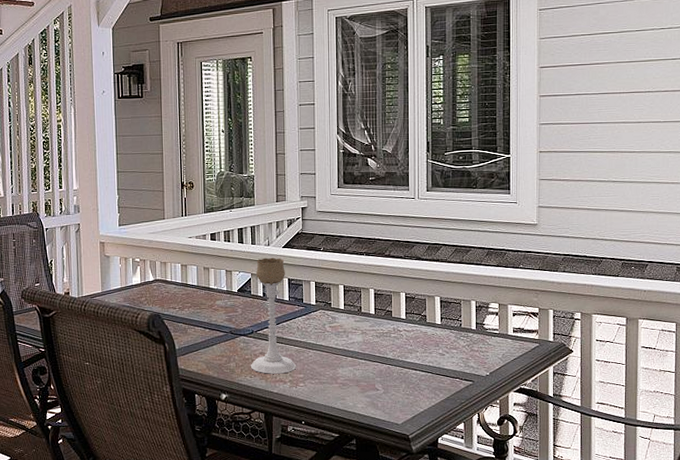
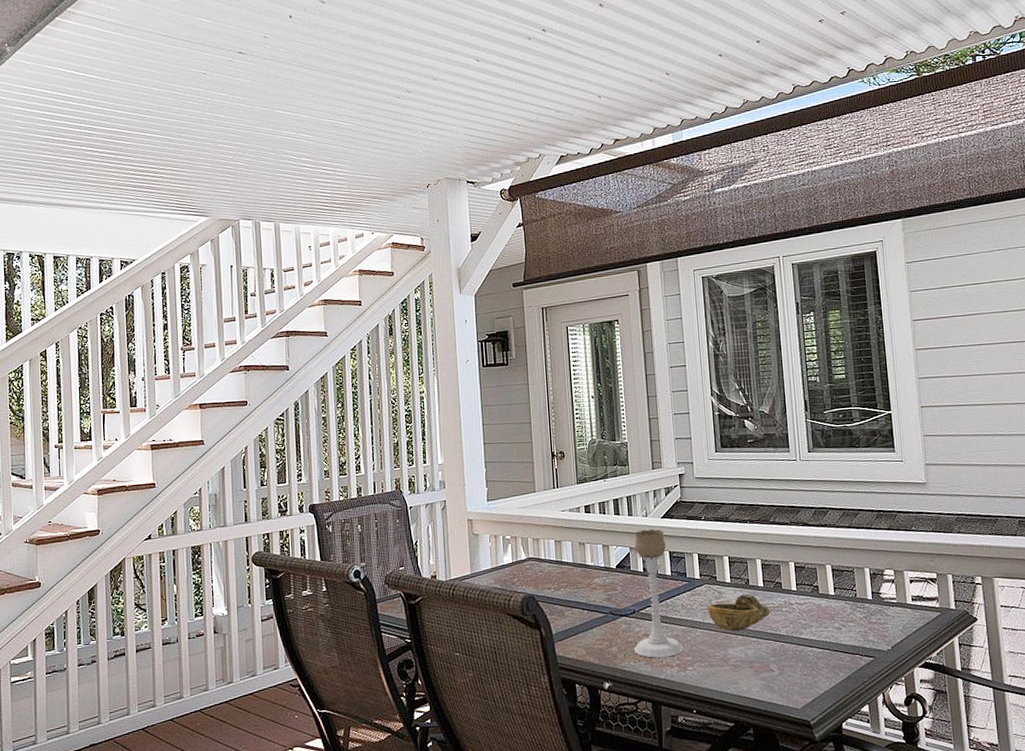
decorative bowl: none [320,320,379,353] -> present [706,594,770,631]

